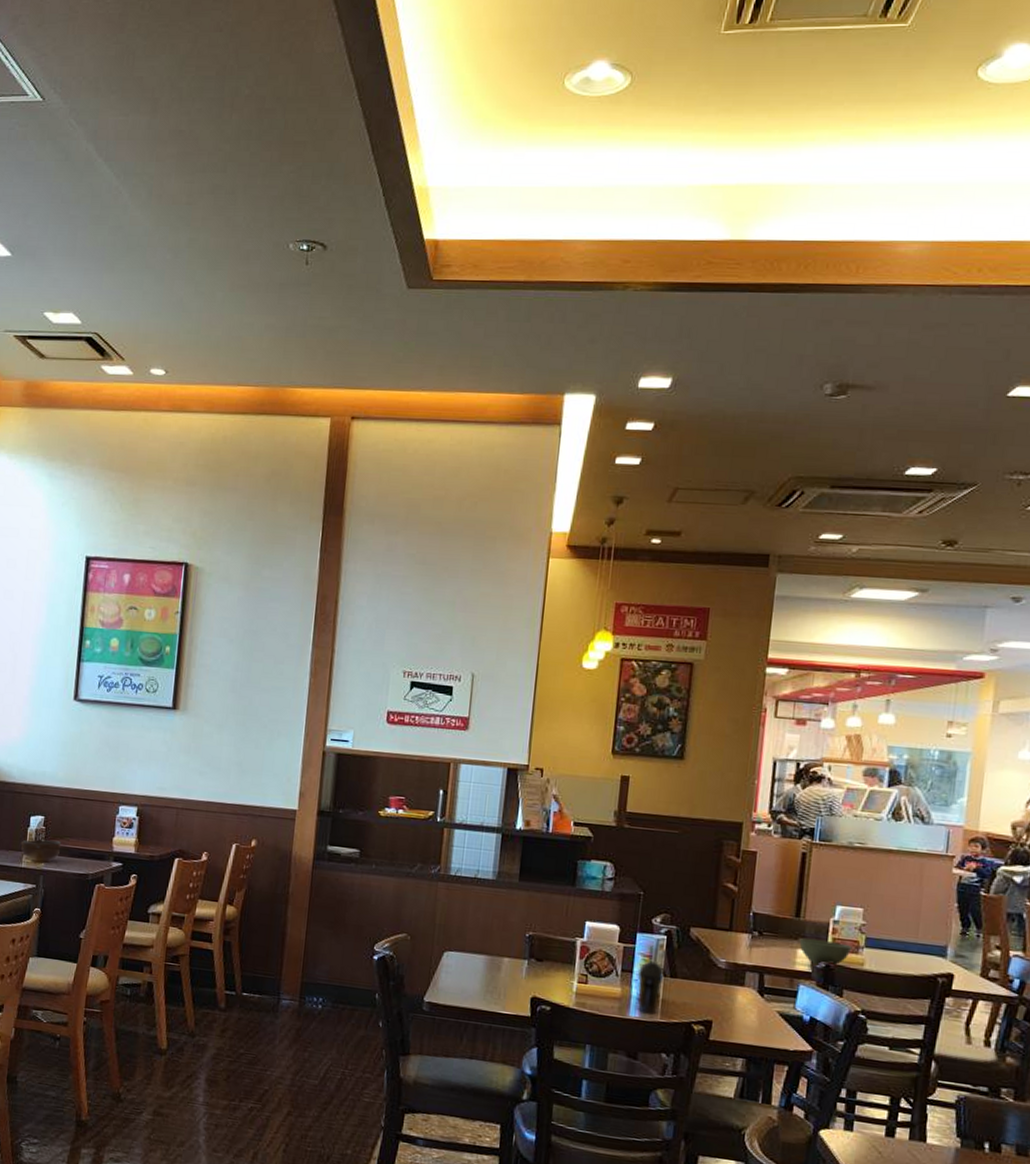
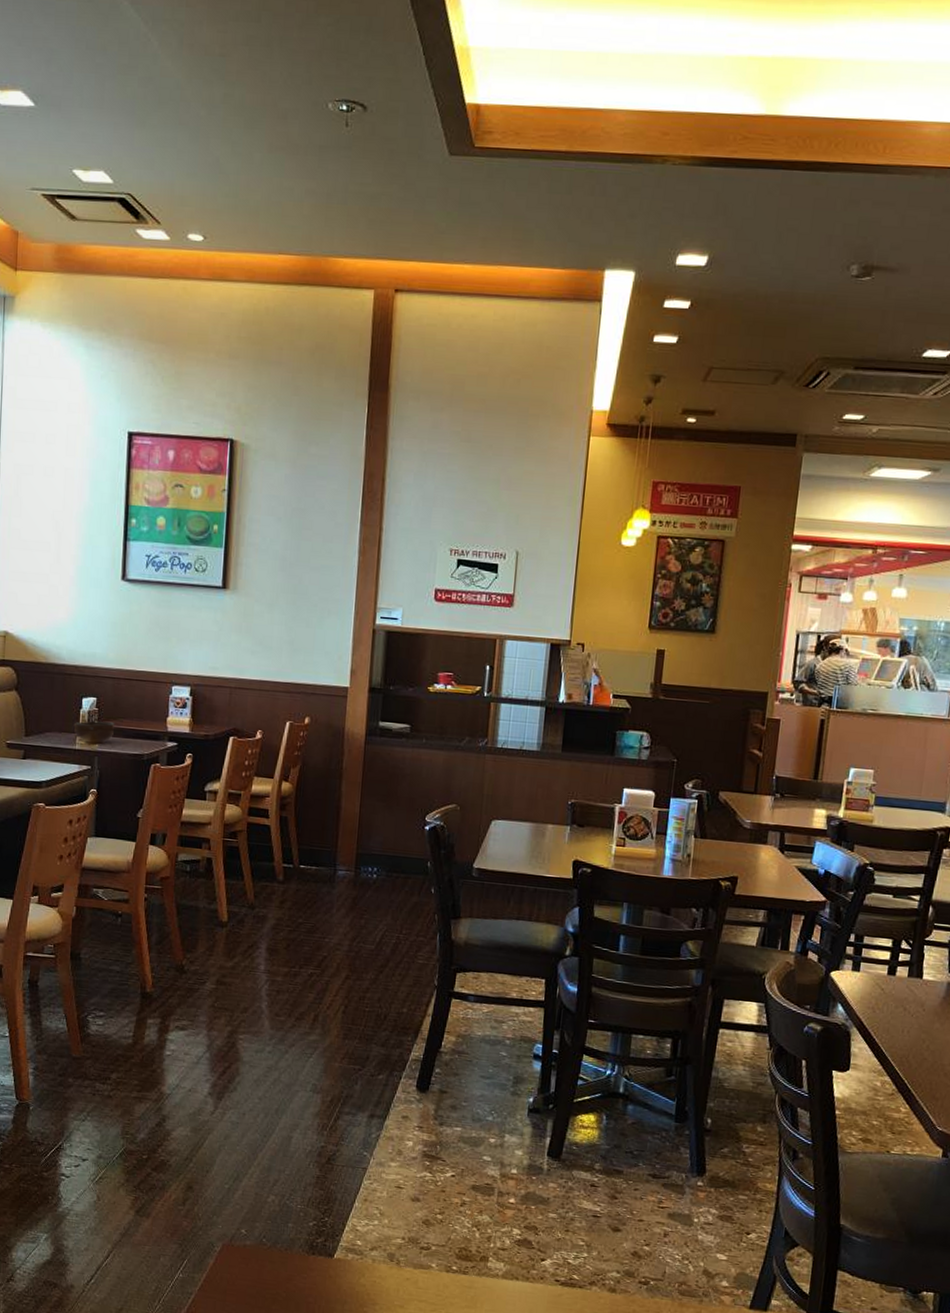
beverage cup: present [638,947,664,1016] -> none [671,810,695,874]
bowl: present [799,938,853,969] -> none [816,799,864,826]

